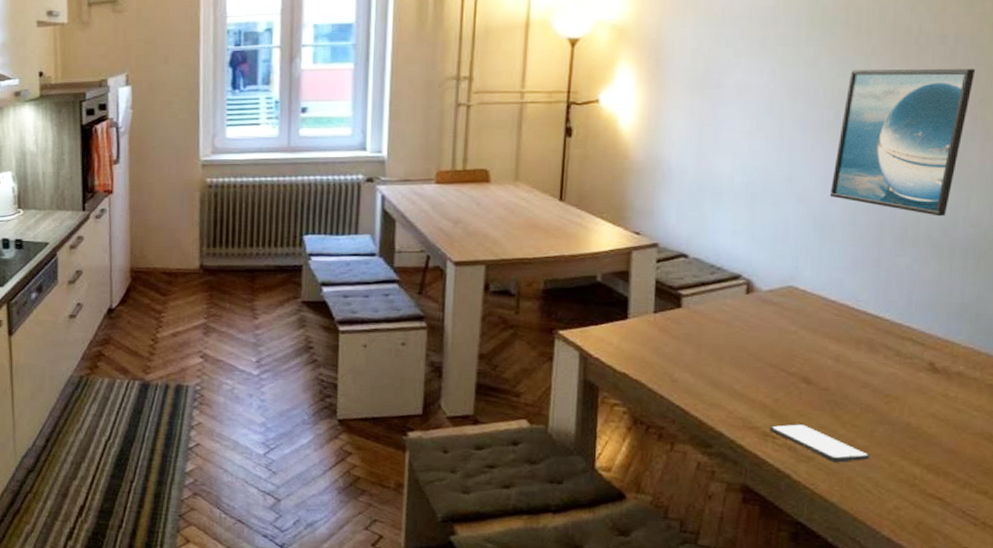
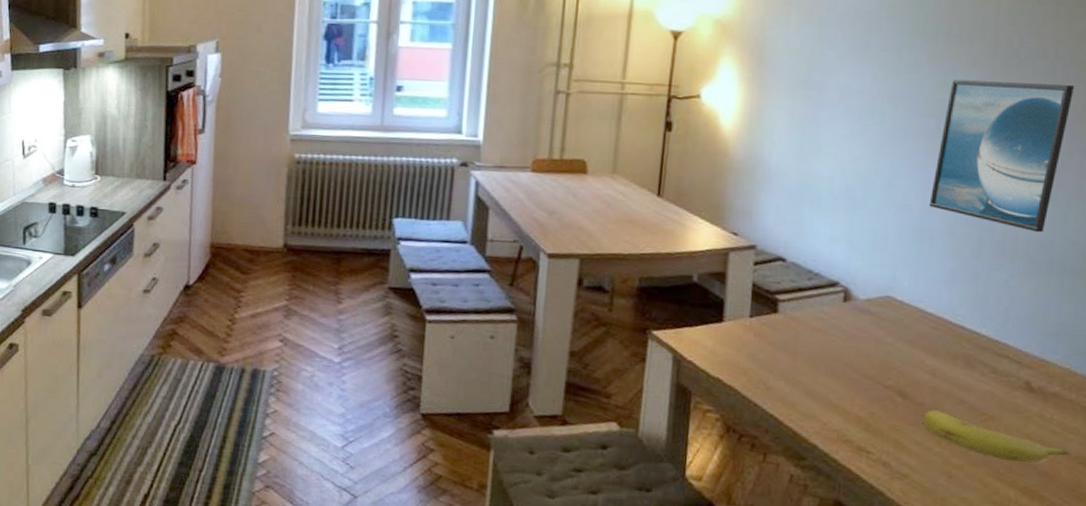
smartphone: present [769,424,870,463] -> none [864,439,965,482]
fruit: none [827,394,977,440] -> present [923,410,1072,463]

